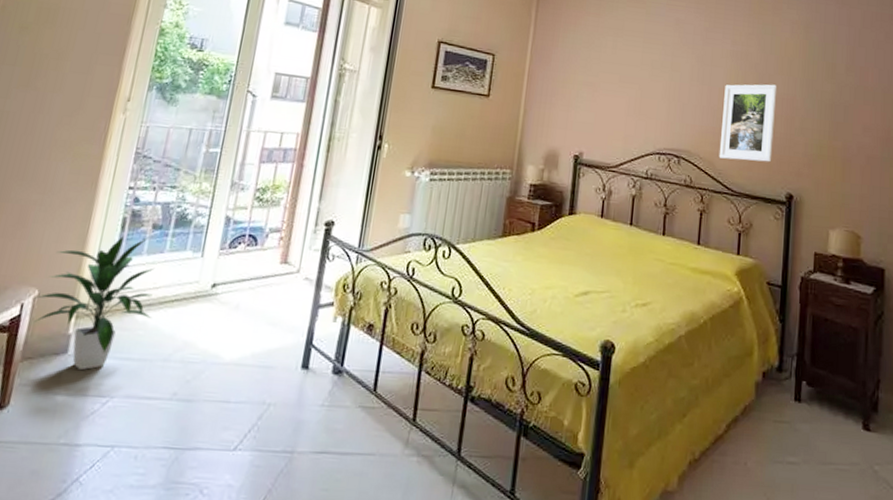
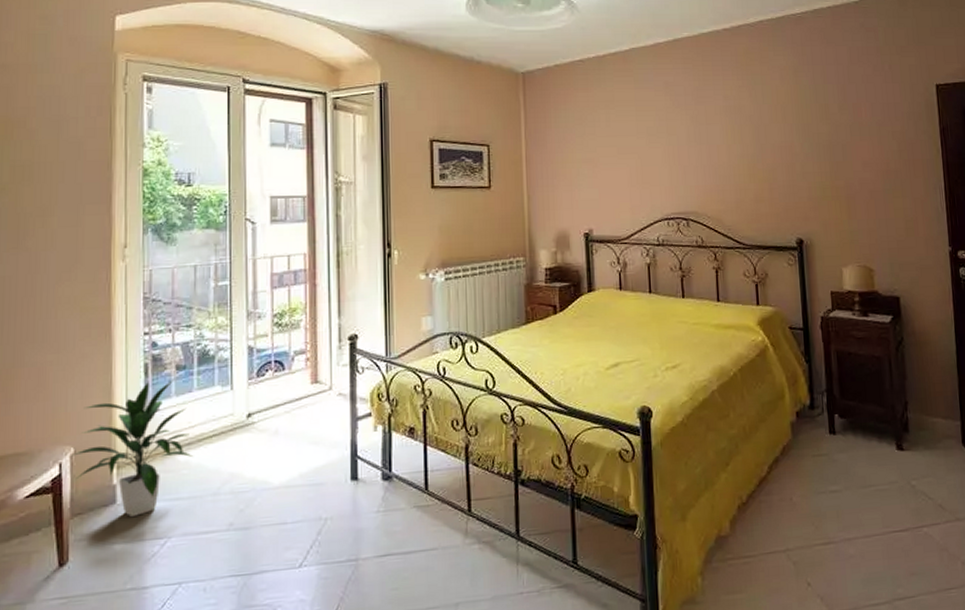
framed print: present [718,84,778,163] -> none [723,134,778,214]

